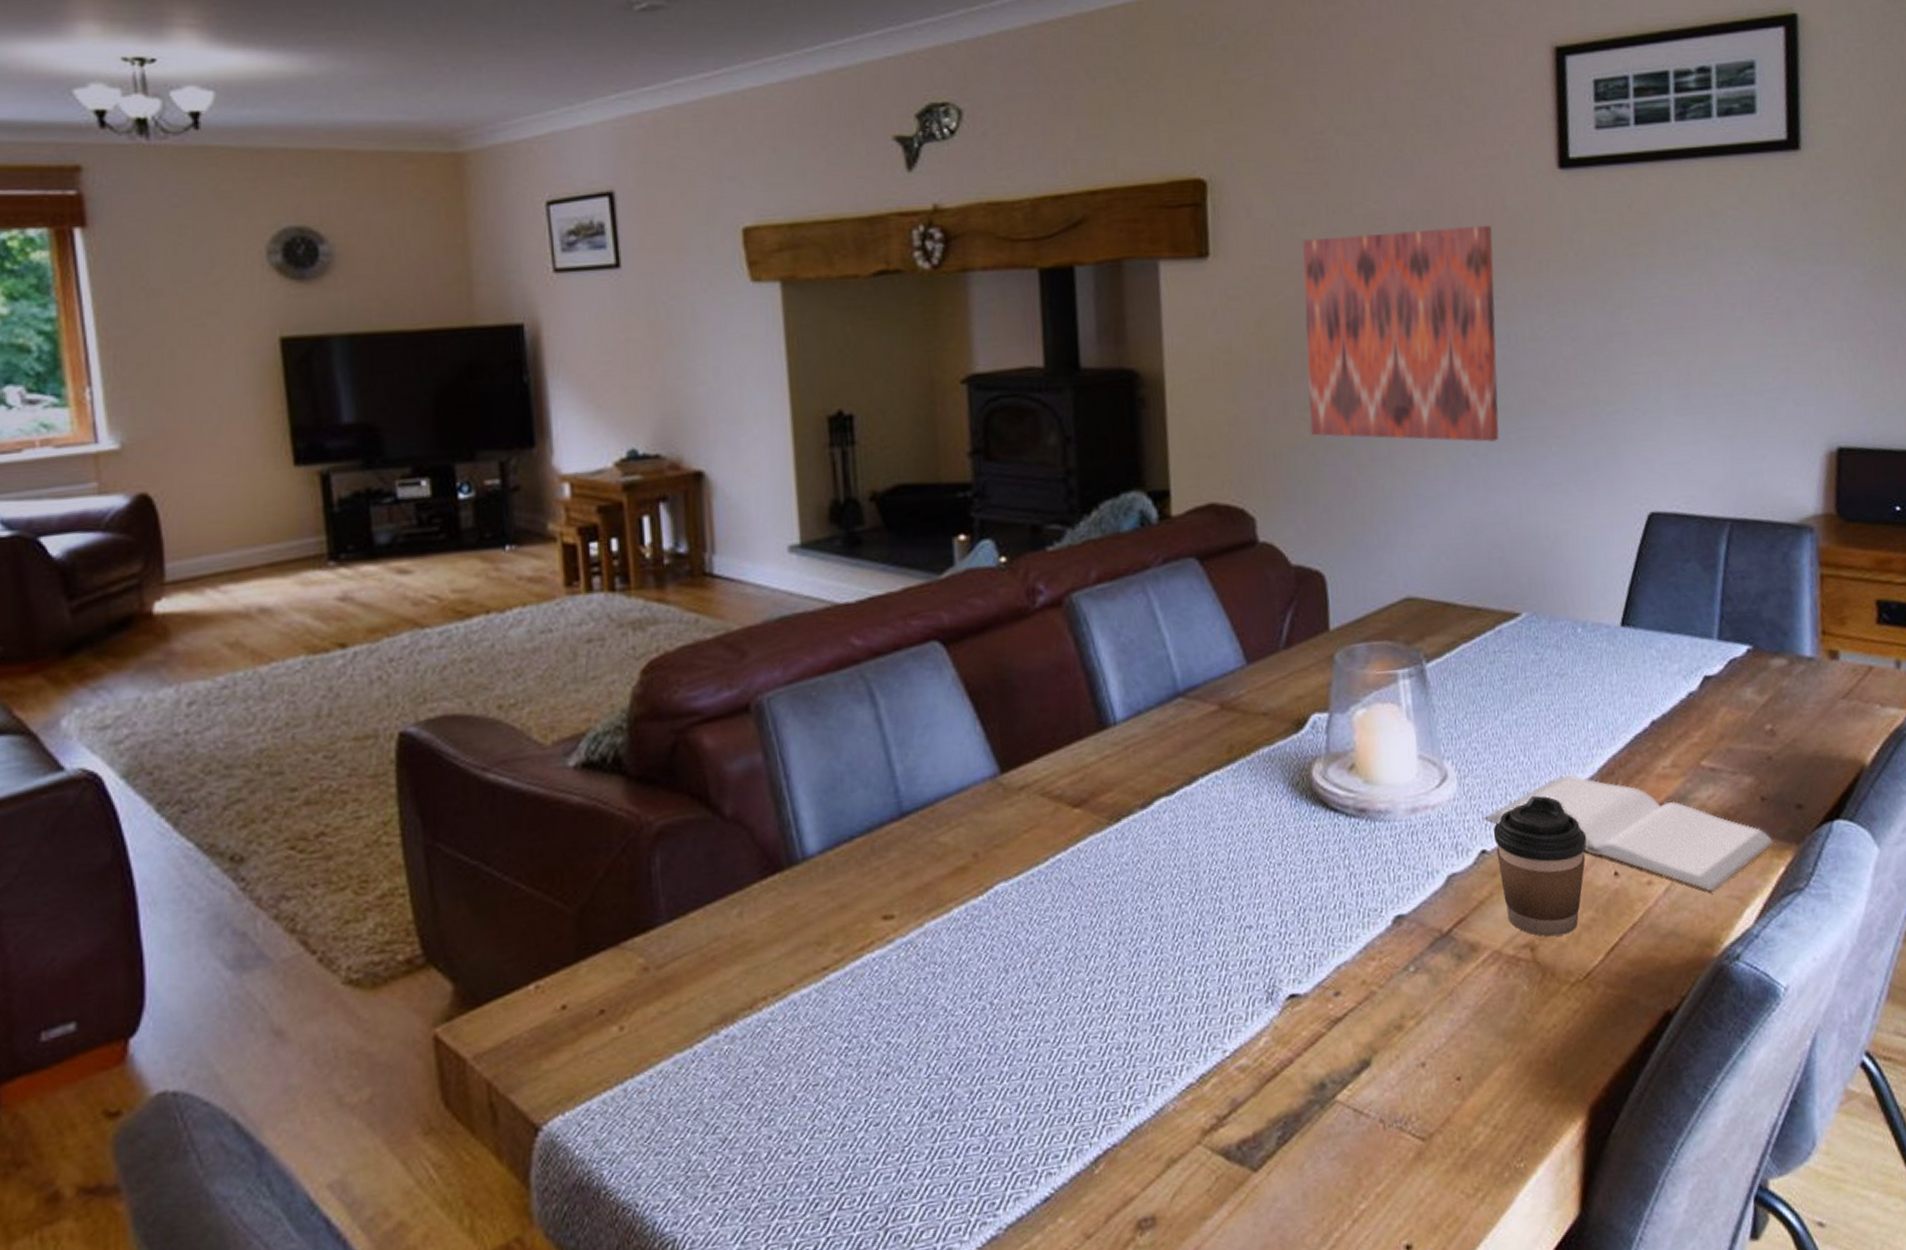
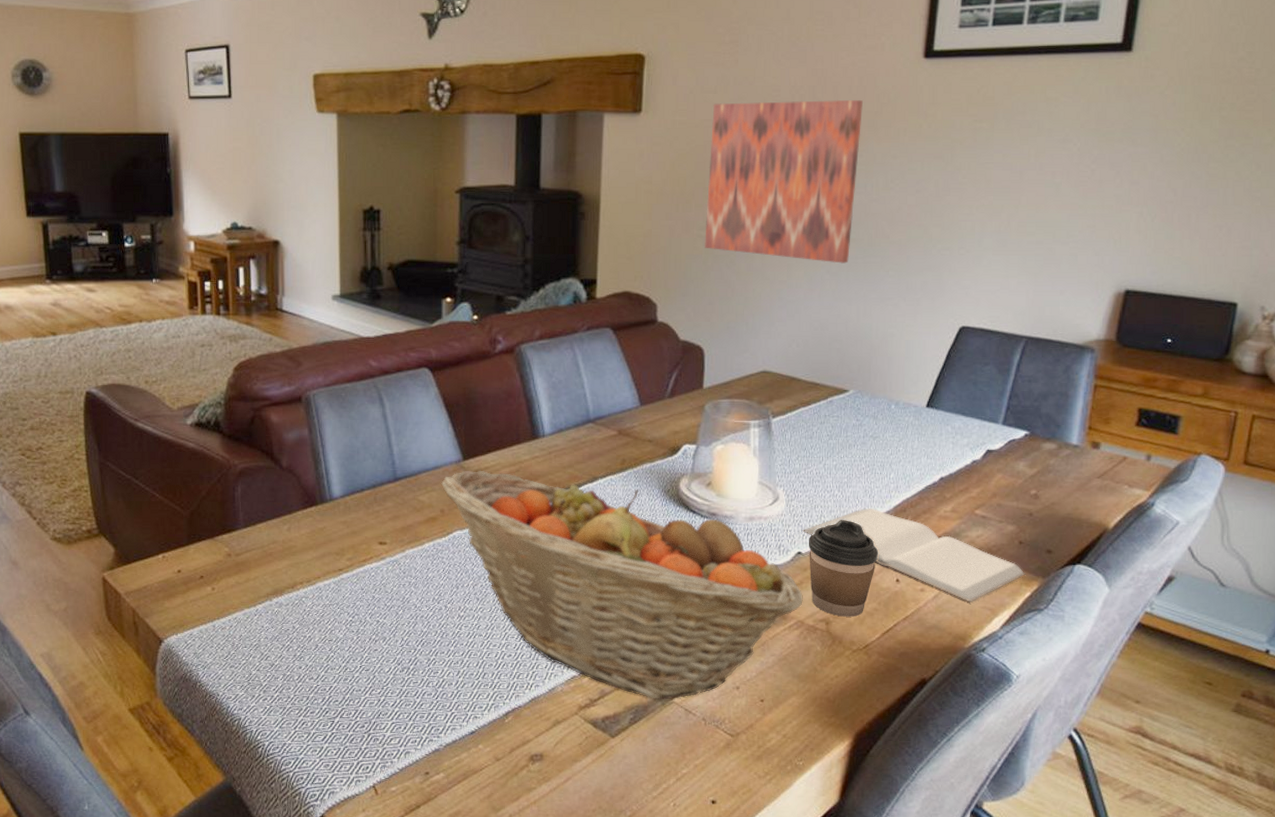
fruit basket: none [971,785,1497,1102] -> present [441,470,803,700]

